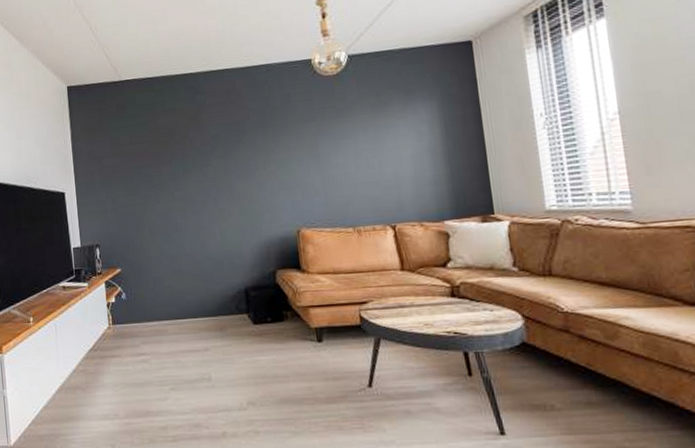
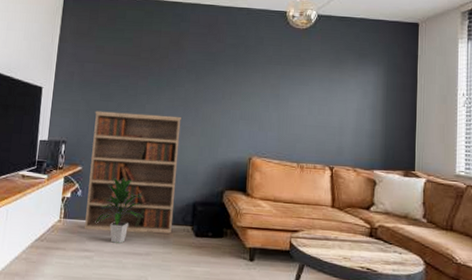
bookshelf: none [123,198,228,333] -> present [85,111,181,234]
indoor plant: none [146,273,194,343] -> present [96,178,144,244]

